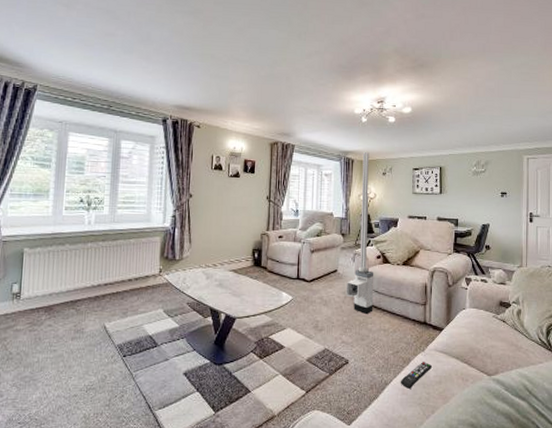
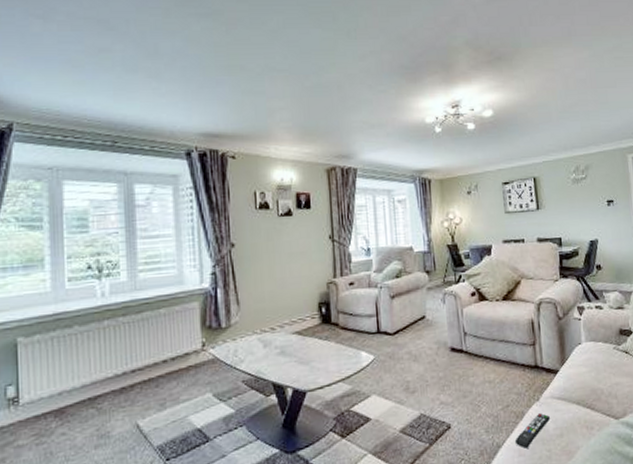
antenna: present [346,151,374,314] -> none [437,167,474,365]

